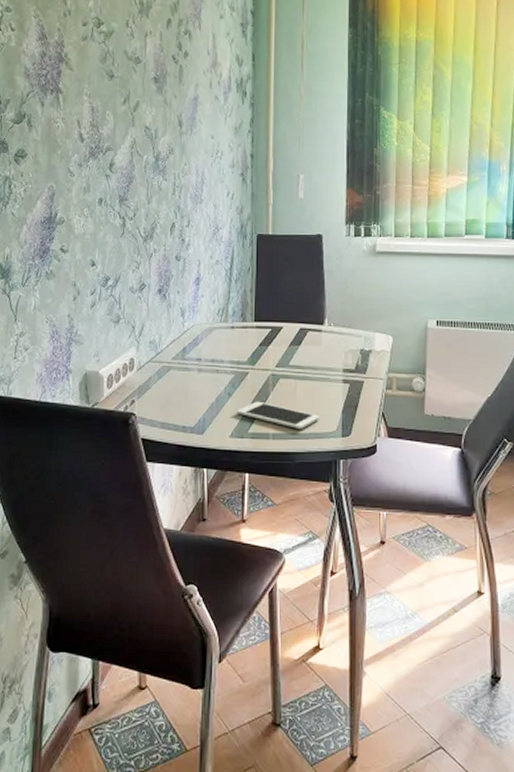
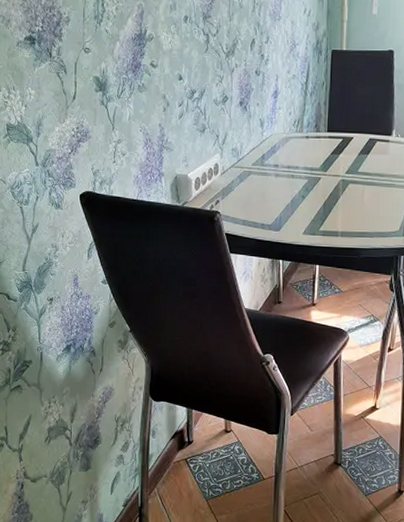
cell phone: present [236,401,320,430] -> none [309,203,384,229]

